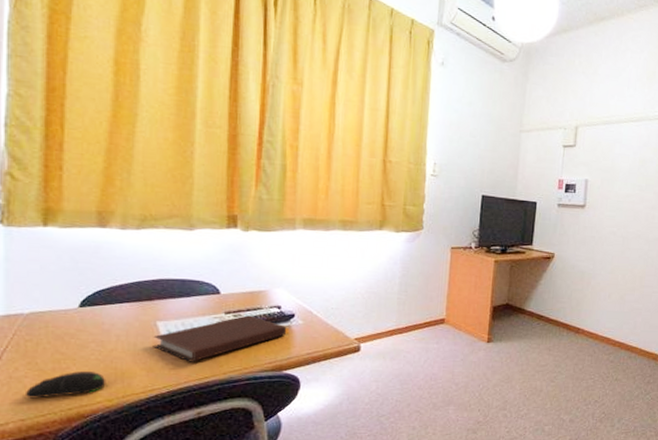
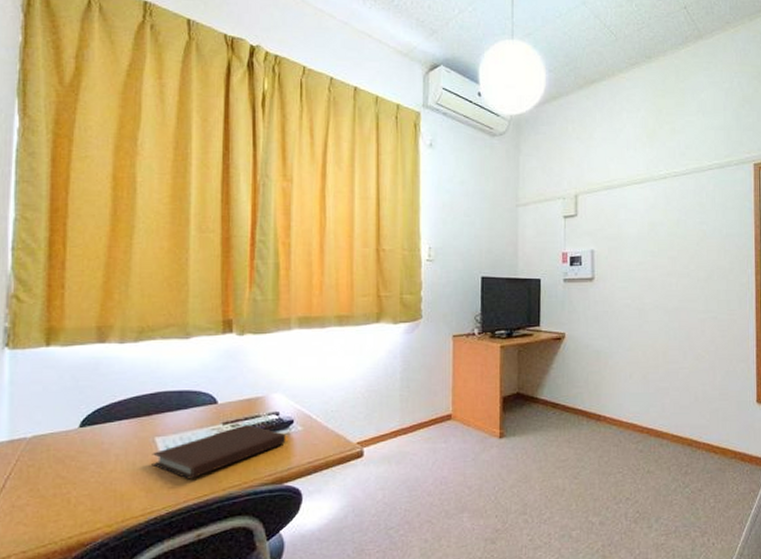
computer mouse: present [24,371,106,399] -> none [26,495,106,528]

